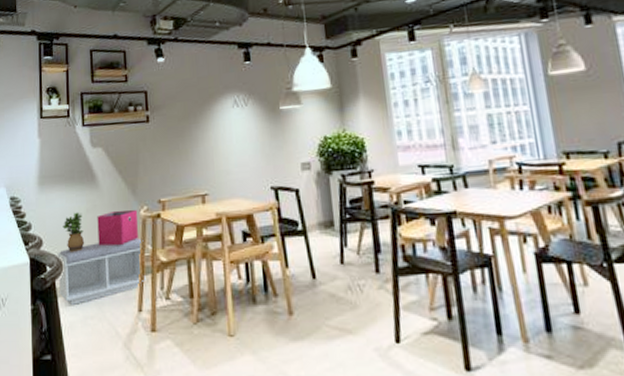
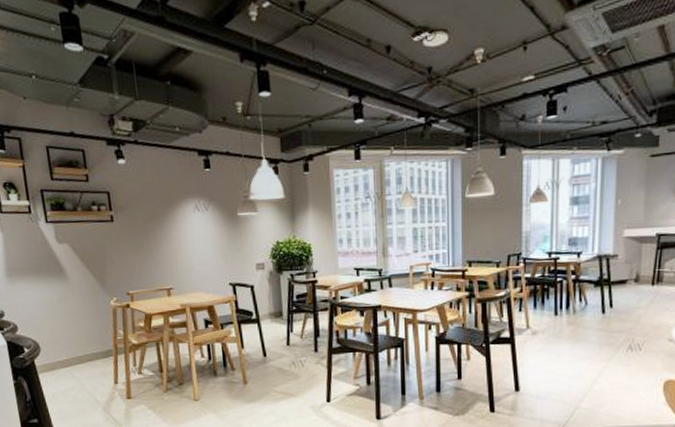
bench: present [57,237,147,305] -> none [33,324,121,379]
potted plant: present [63,212,85,252] -> none [36,301,60,336]
storage bin: present [97,210,138,246] -> none [69,300,110,331]

